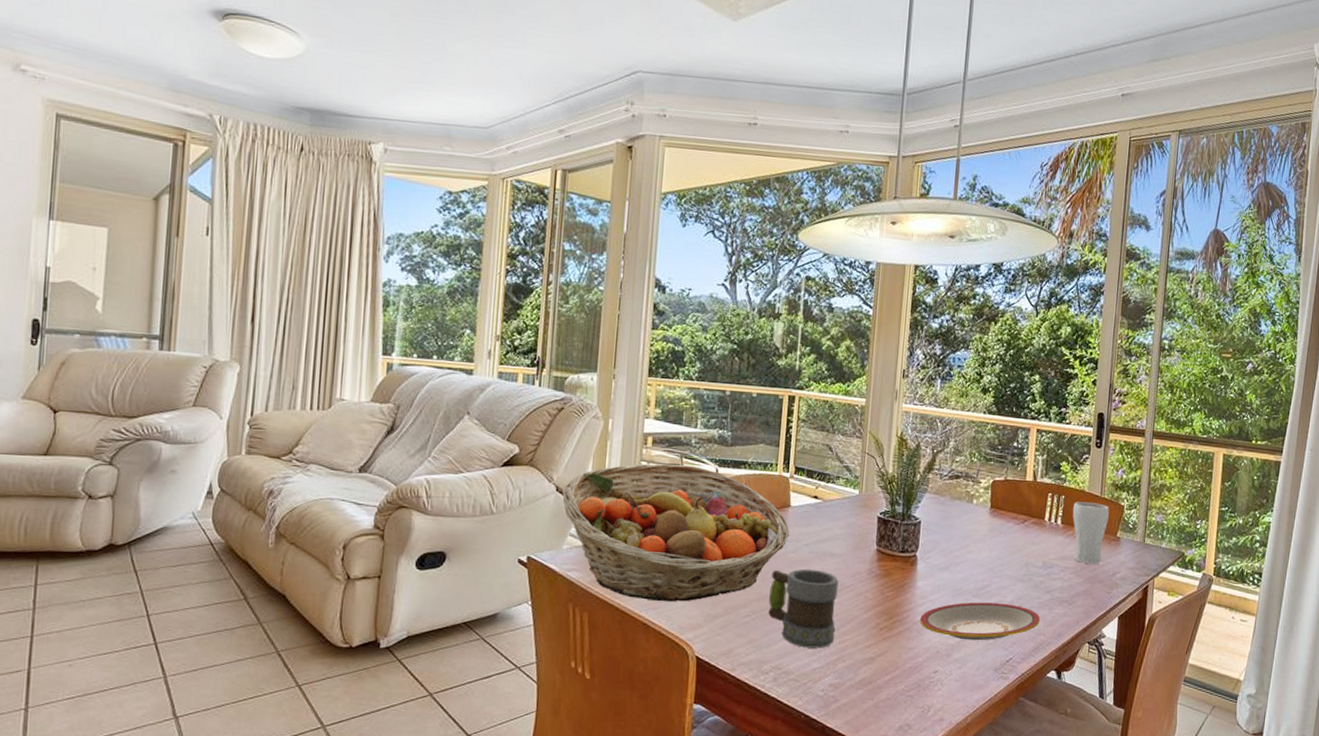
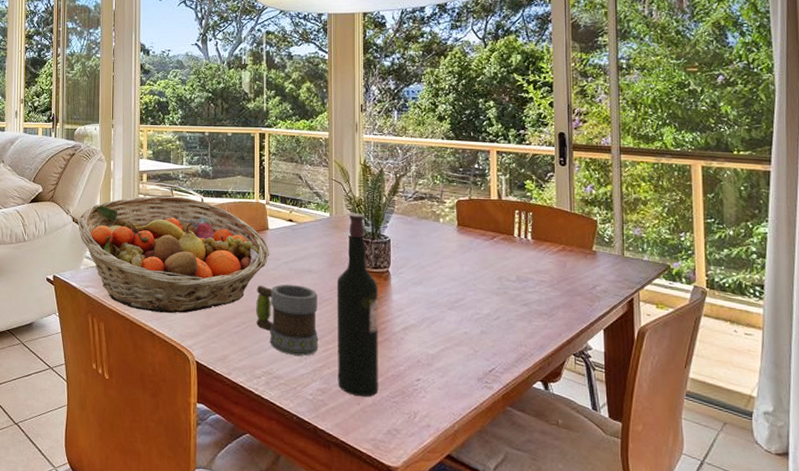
wine bottle: none [852,491,903,692] -> present [336,213,378,397]
plate: present [919,602,1040,641] -> none [397,314,519,351]
drinking glass: present [1072,502,1109,564] -> none [542,218,581,277]

